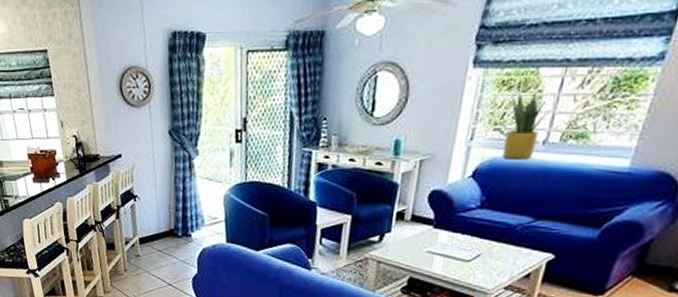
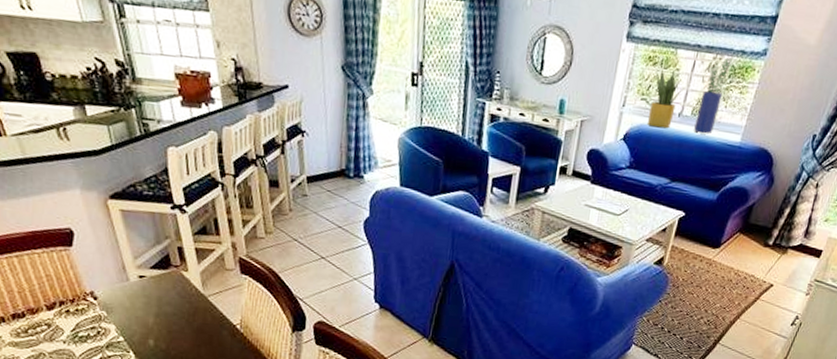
vase: none [564,65,617,162] -> present [694,55,734,135]

